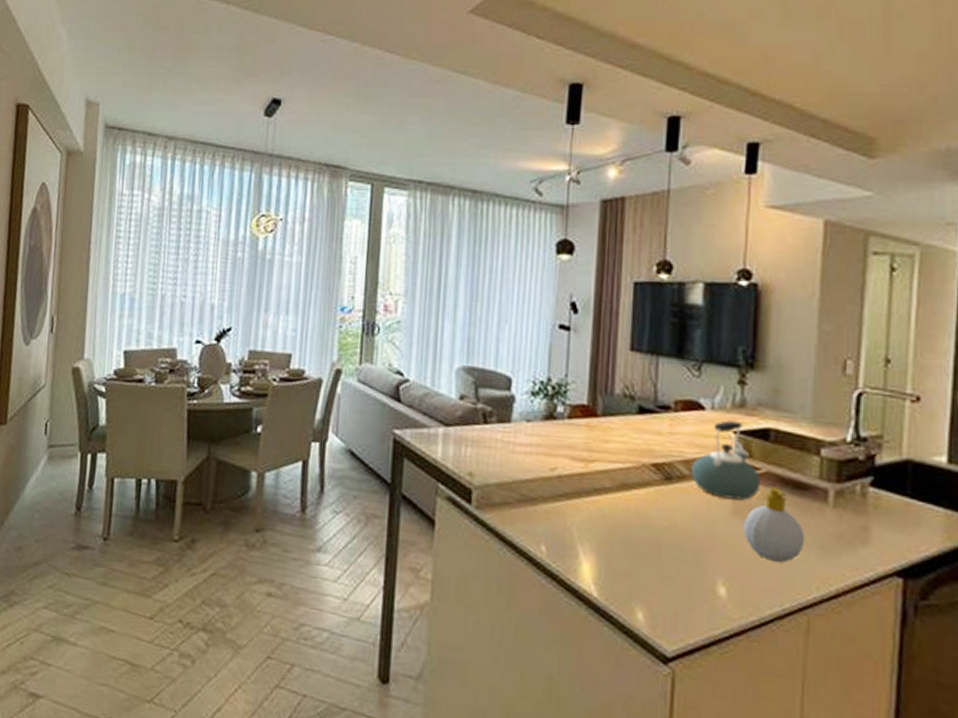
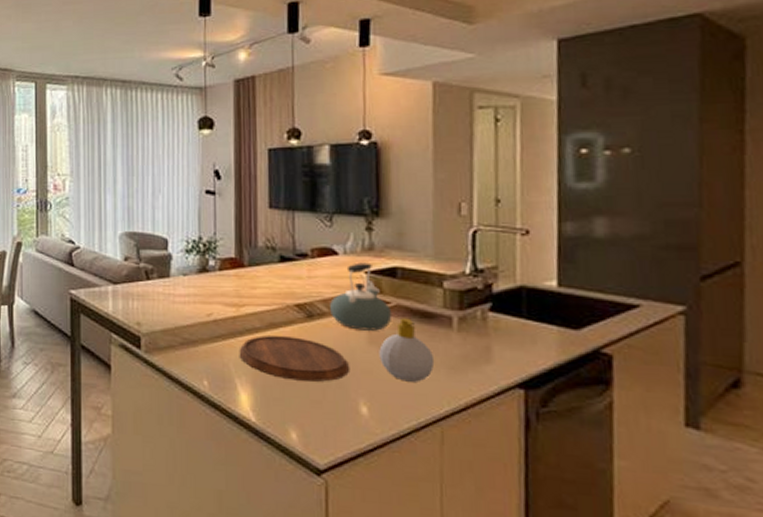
cutting board: none [584,497,710,556] -> present [239,335,350,382]

